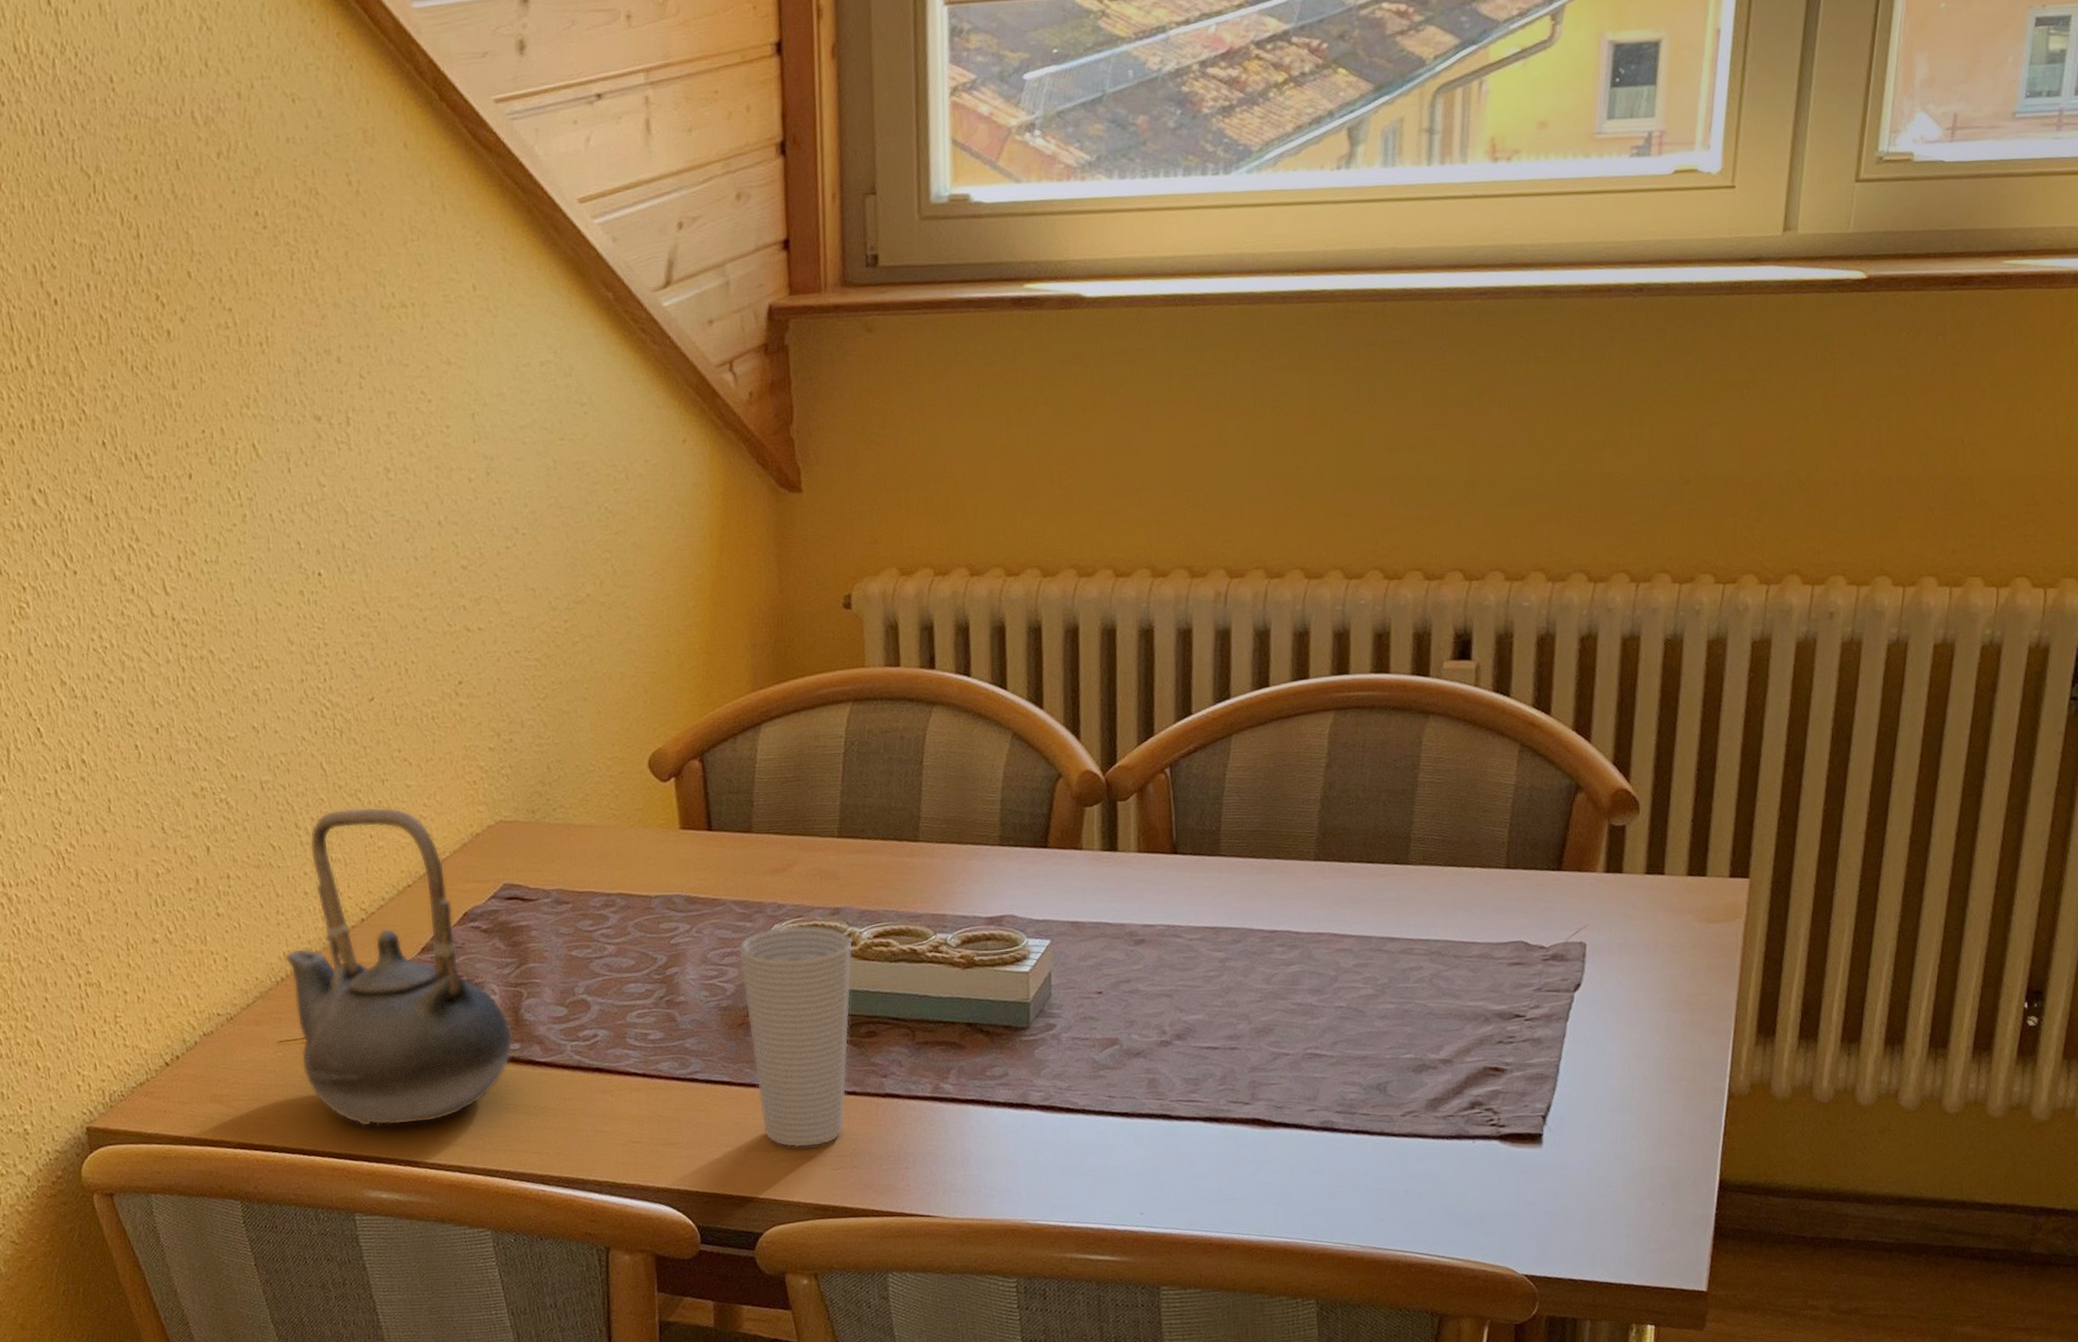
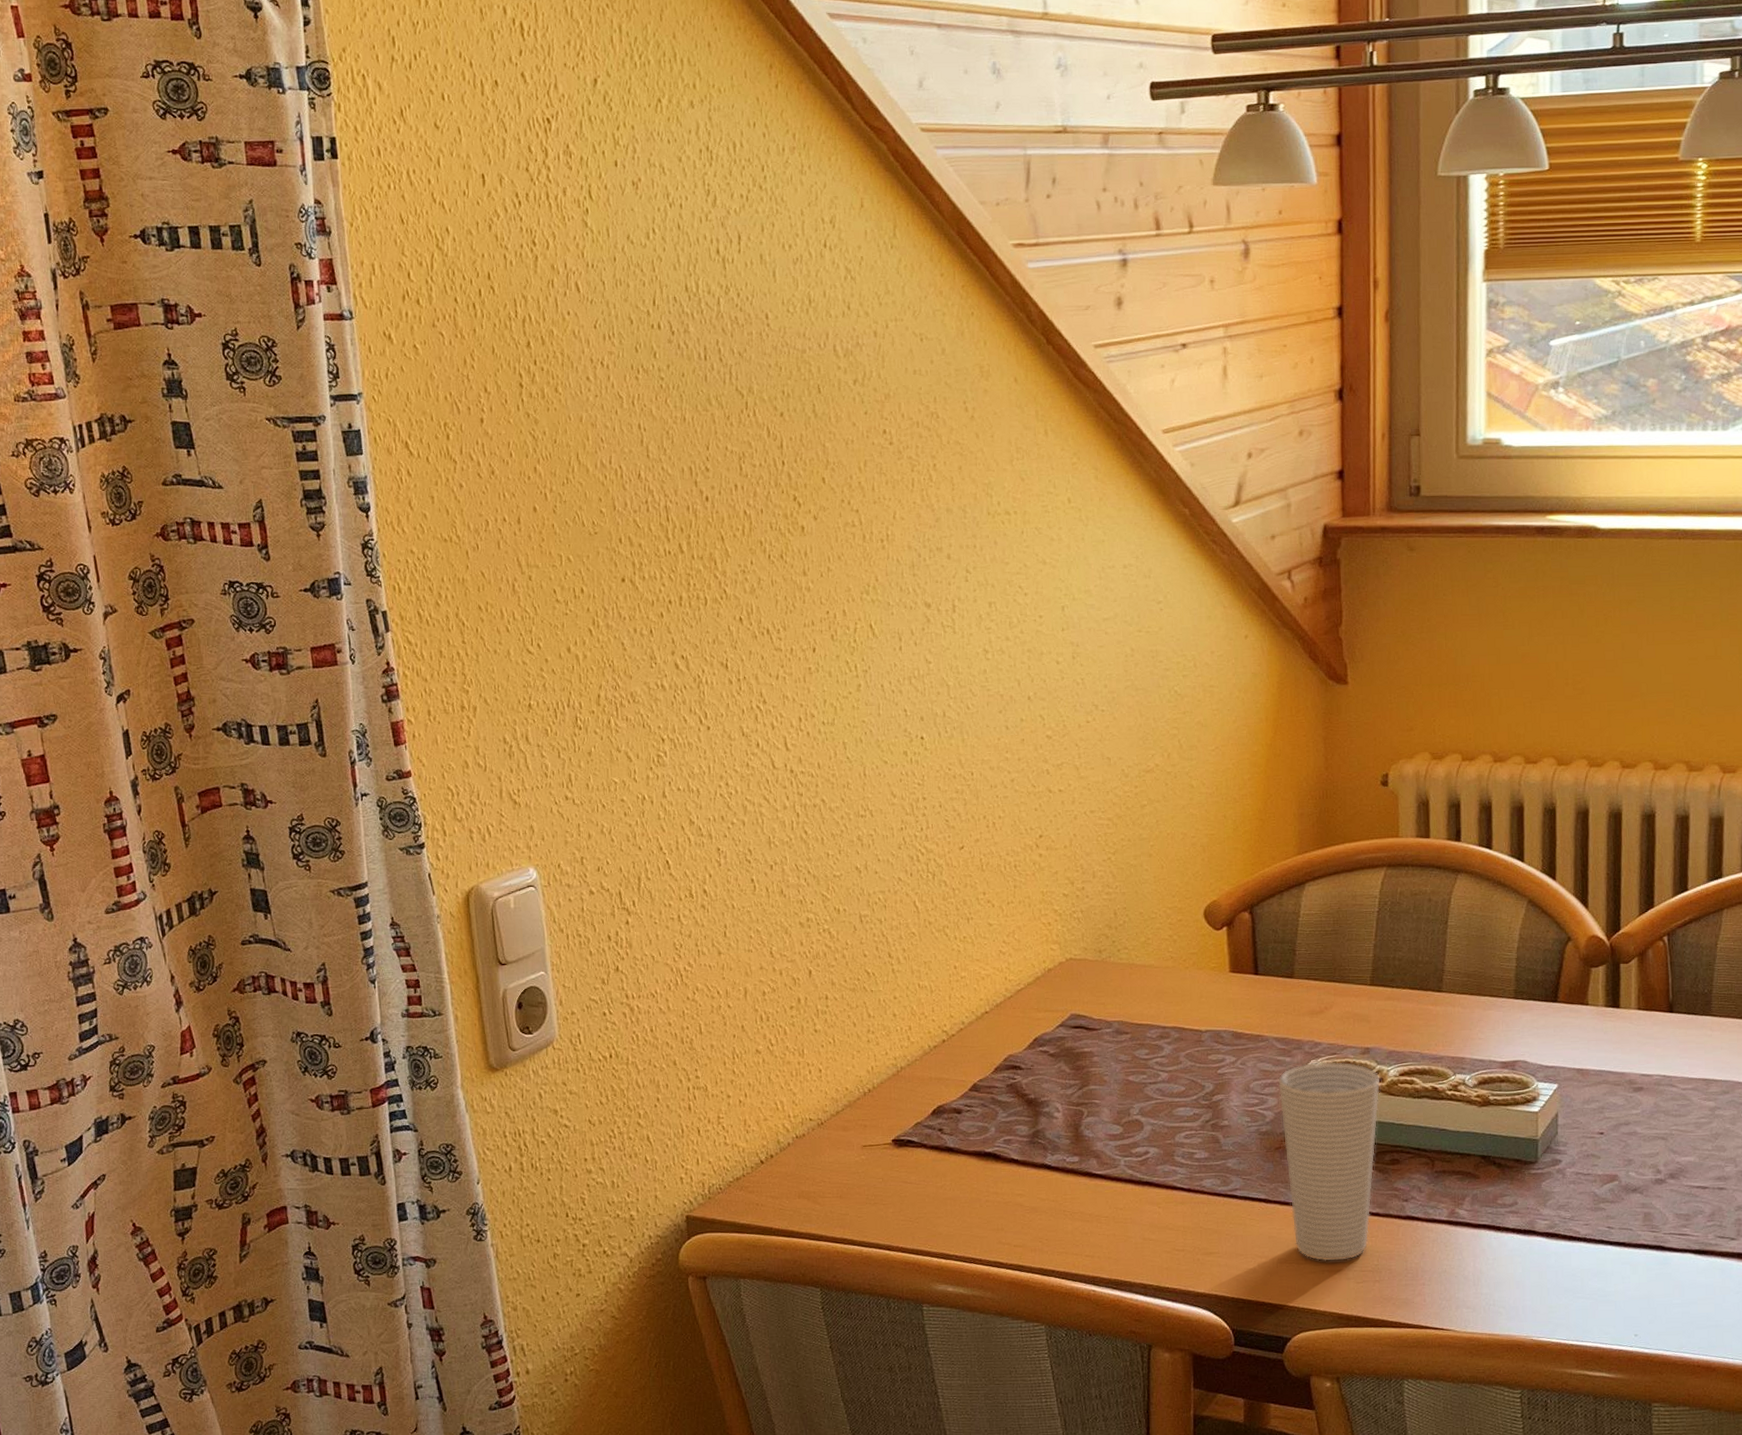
teapot: present [284,807,513,1126] -> none [872,941,1073,1226]

